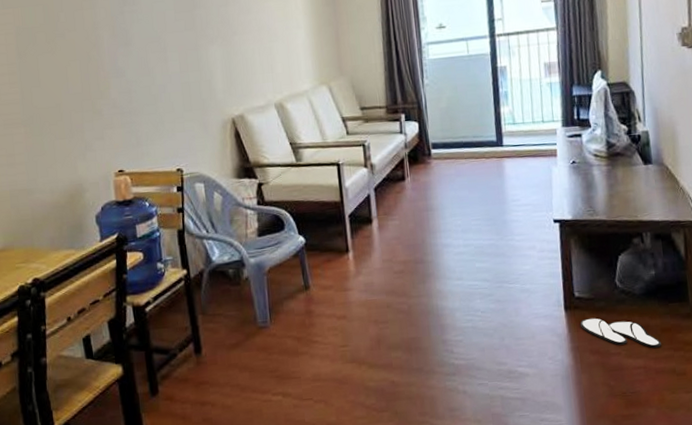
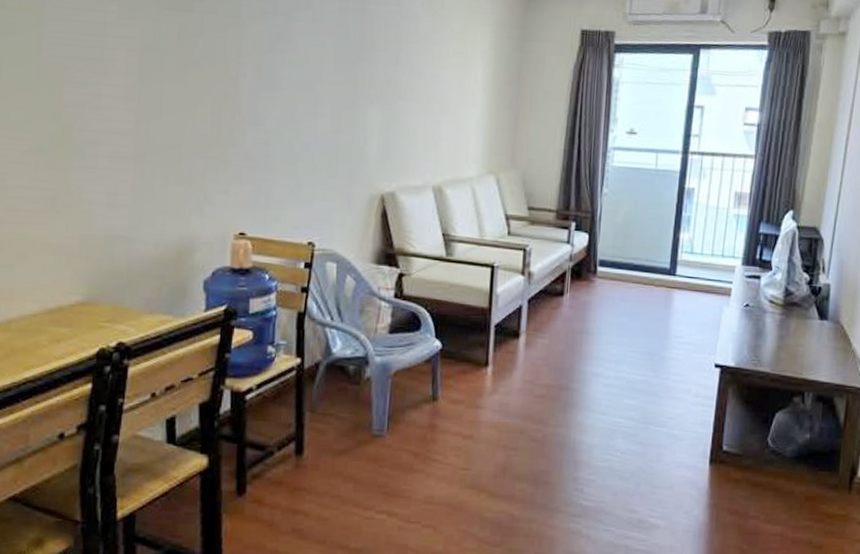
slippers: present [580,318,661,348] -> none [723,475,803,516]

